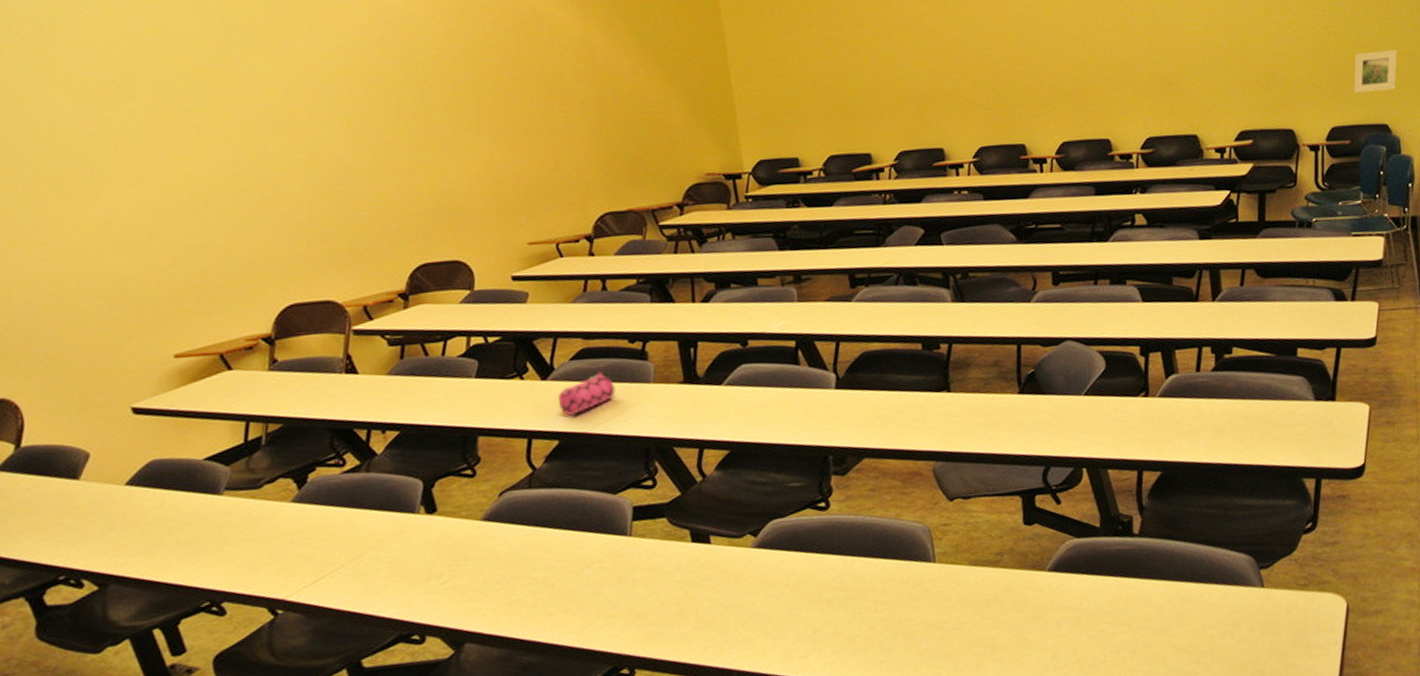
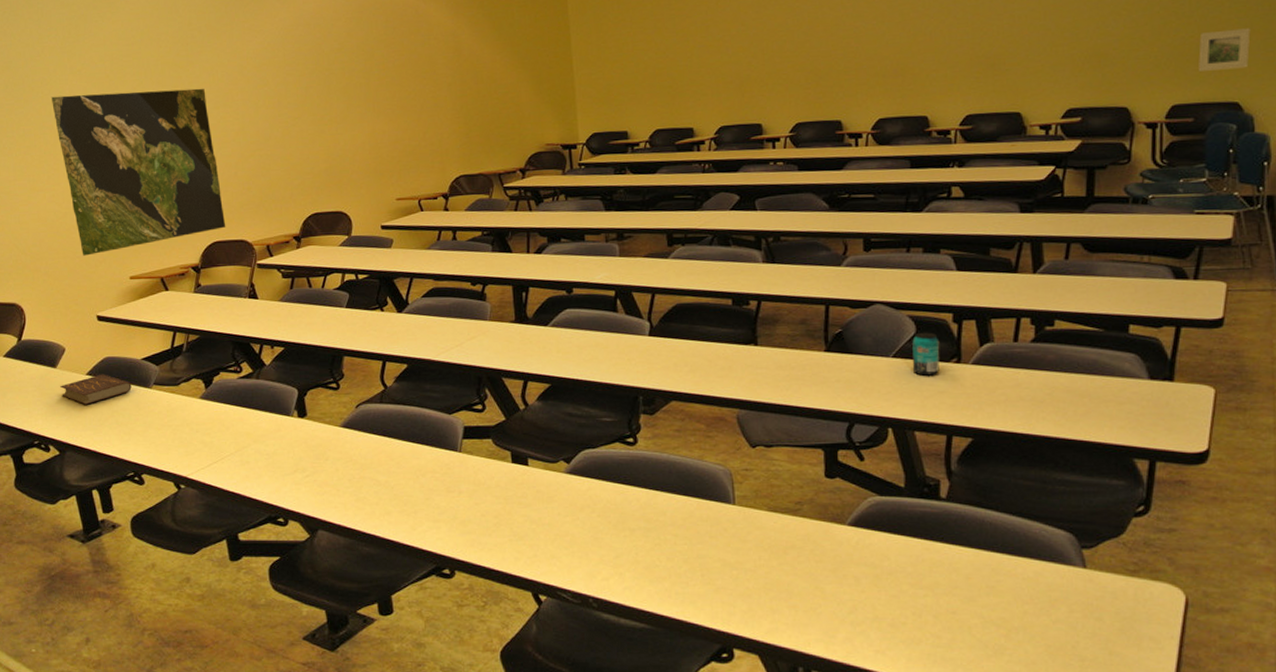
world map: none [22,105,305,331] -> present [50,88,226,256]
book: none [88,482,194,524] -> present [60,374,132,405]
pencil case: present [558,371,616,416] -> none [410,308,457,344]
beverage can: none [1102,366,1129,413] -> present [912,332,940,376]

